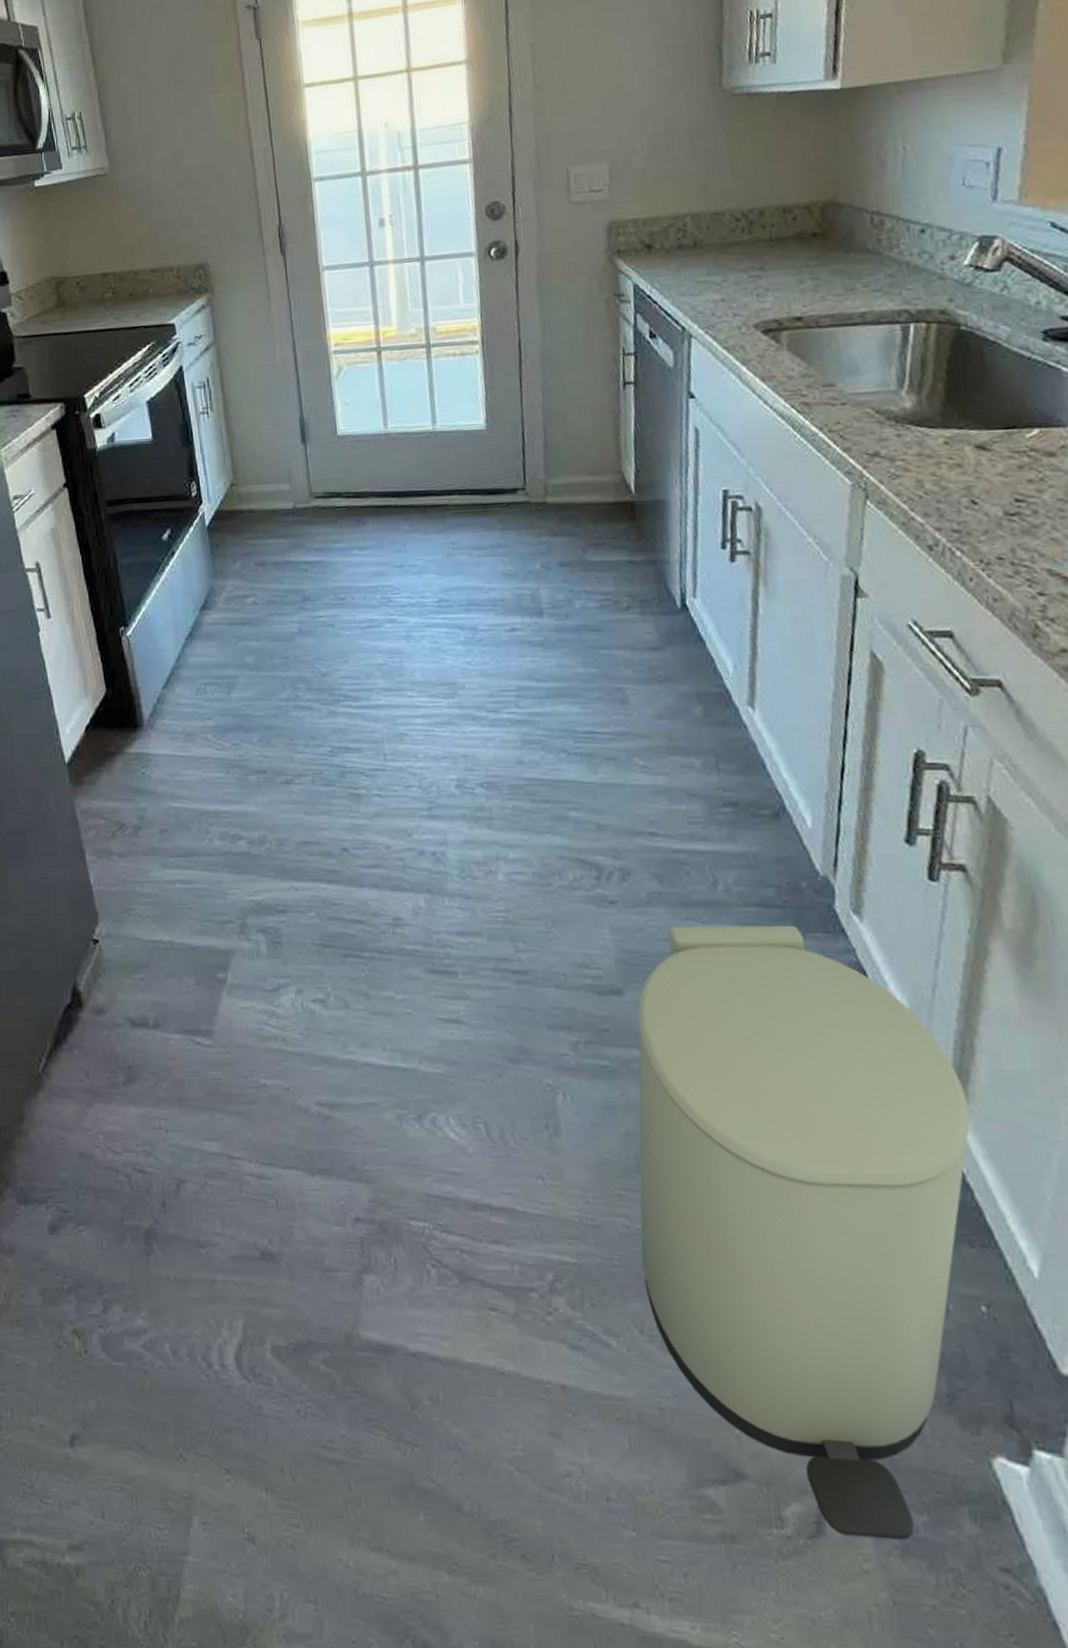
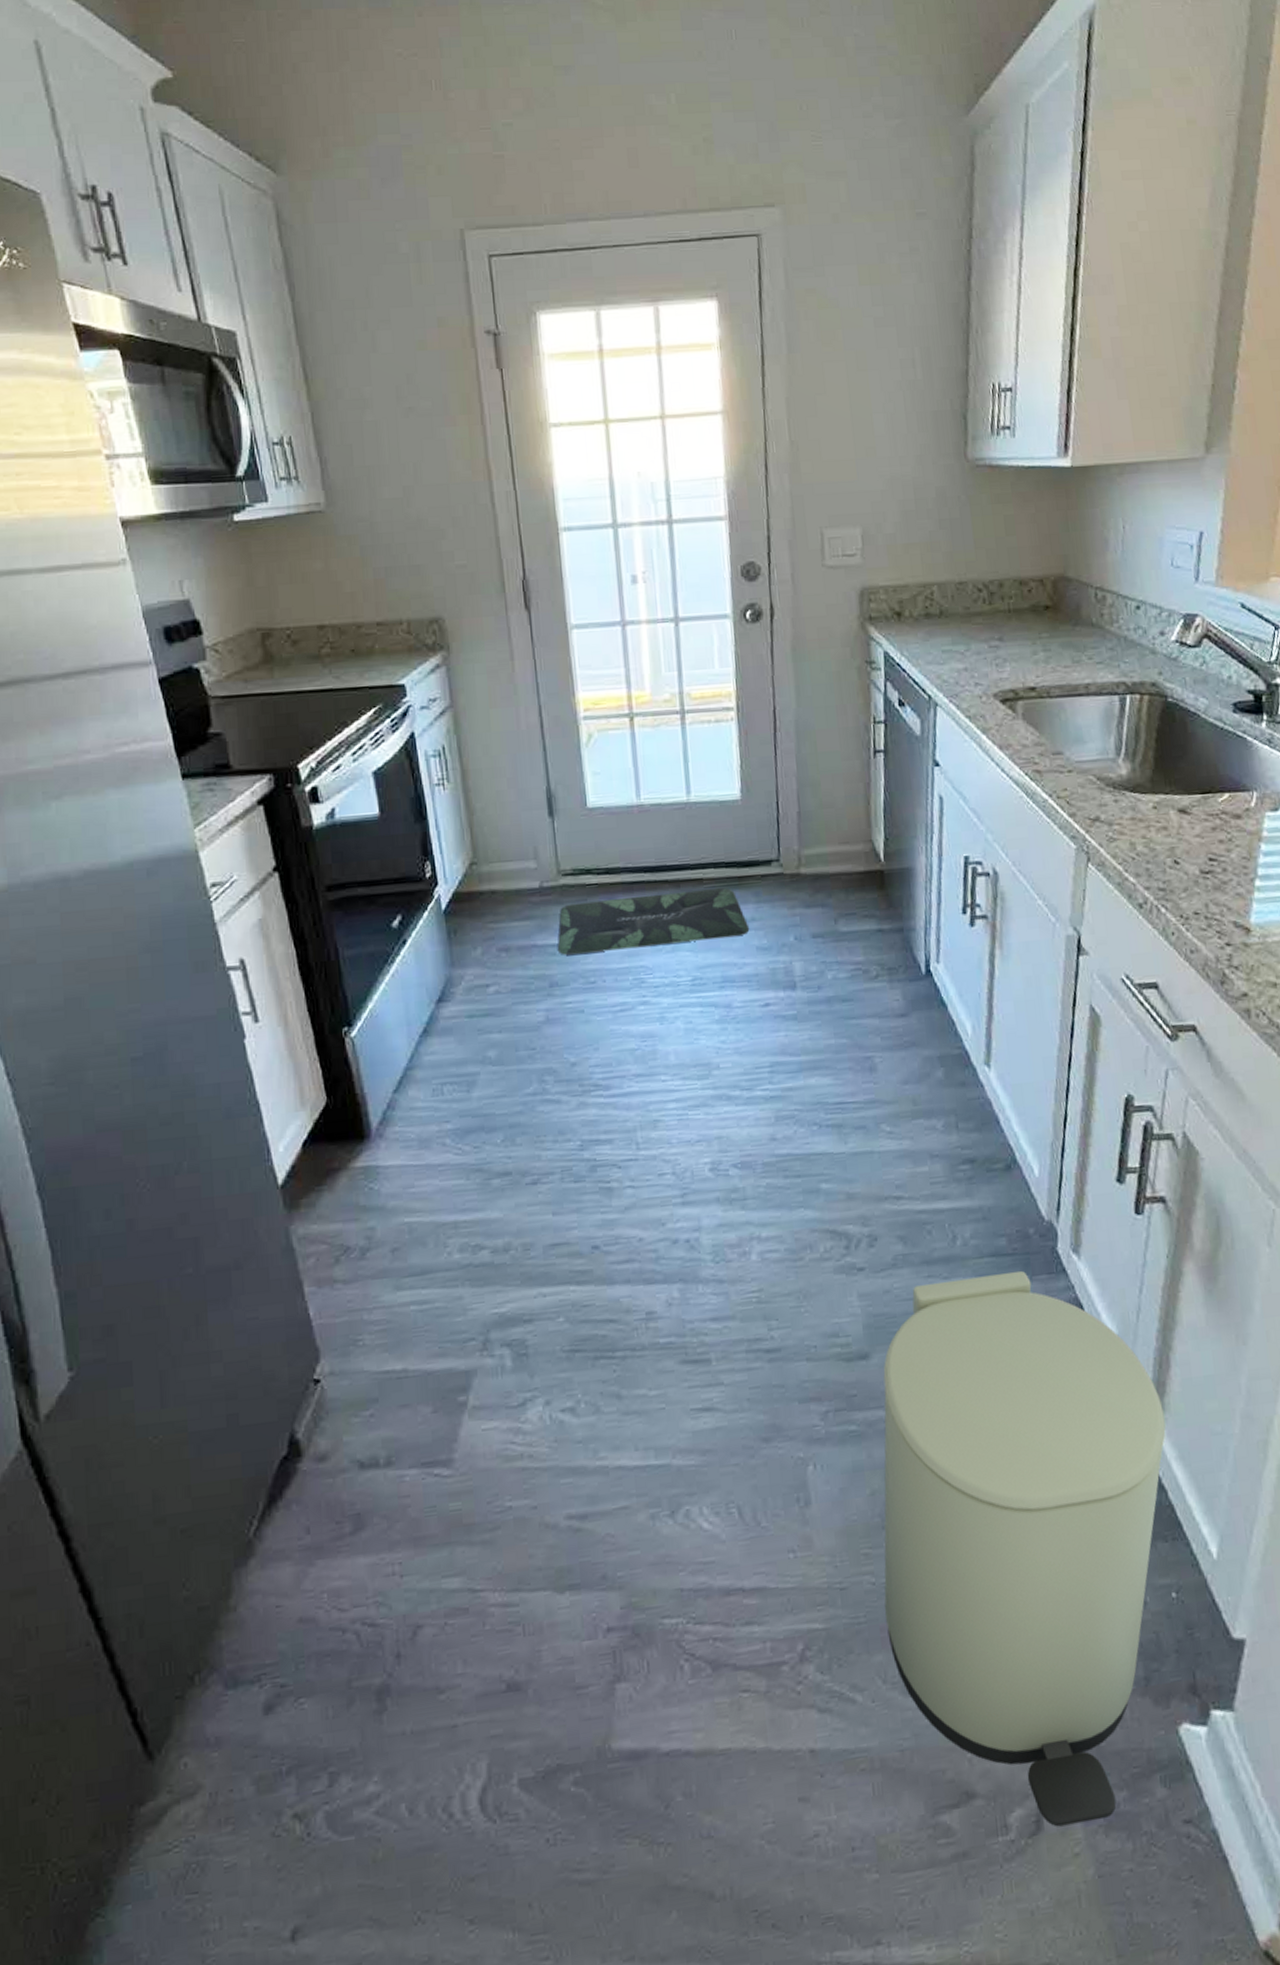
doormat: none [310,514,495,572] -> present [558,888,750,955]

